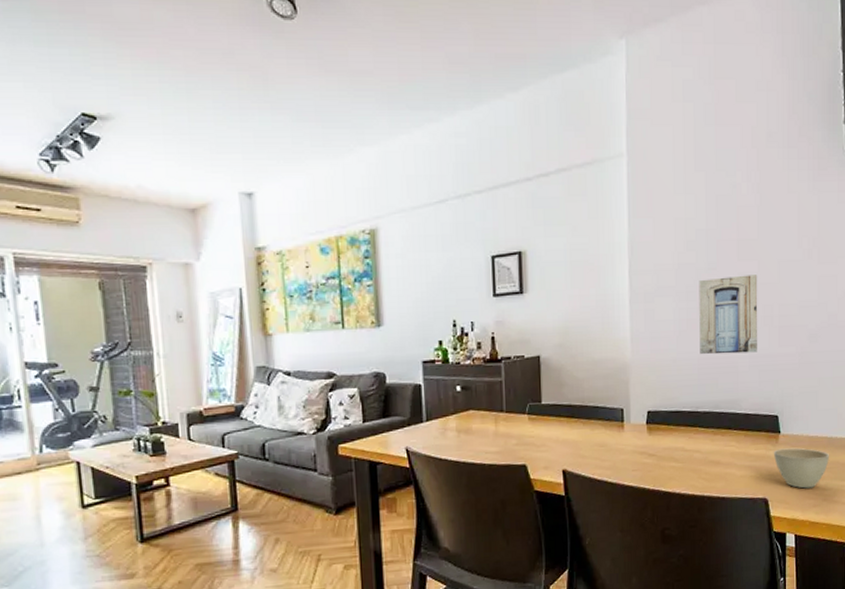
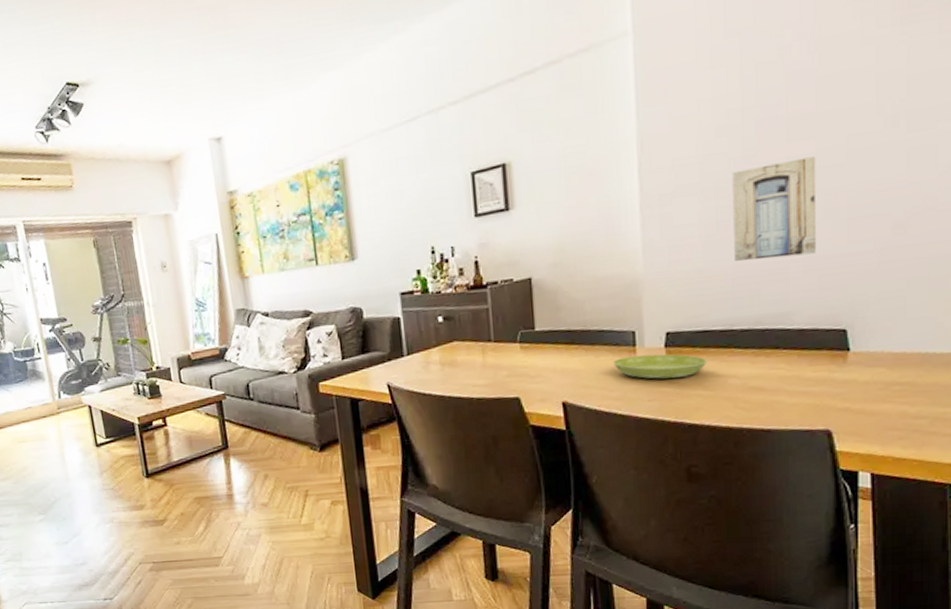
saucer: none [605,429,678,452] -> present [612,354,707,379]
cup: present [773,447,829,489] -> none [839,367,923,418]

